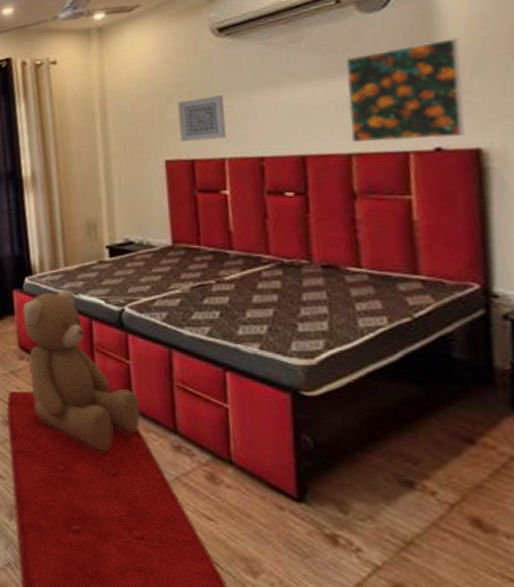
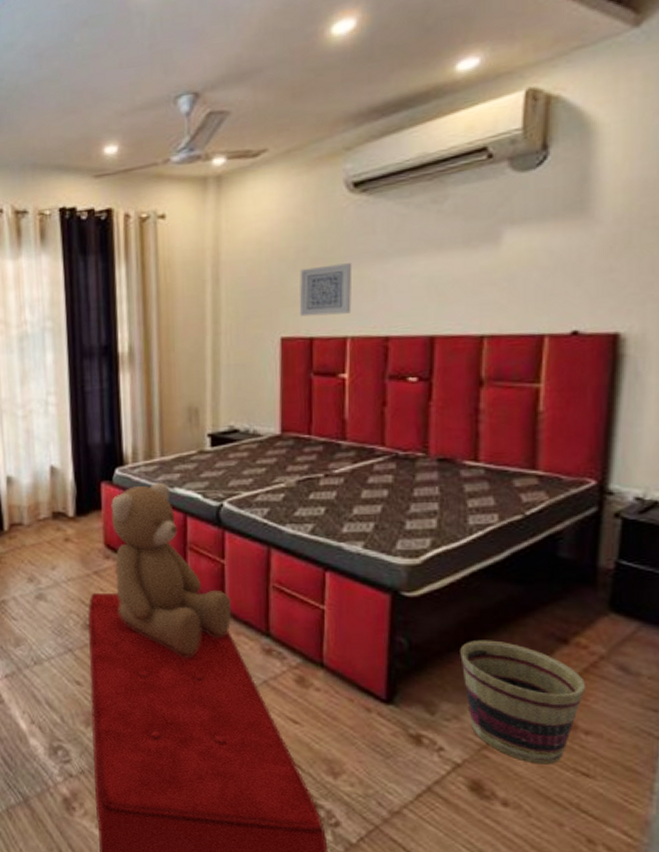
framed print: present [346,38,466,143] -> none [484,206,614,323]
basket: none [366,439,501,569] -> present [460,640,586,765]

